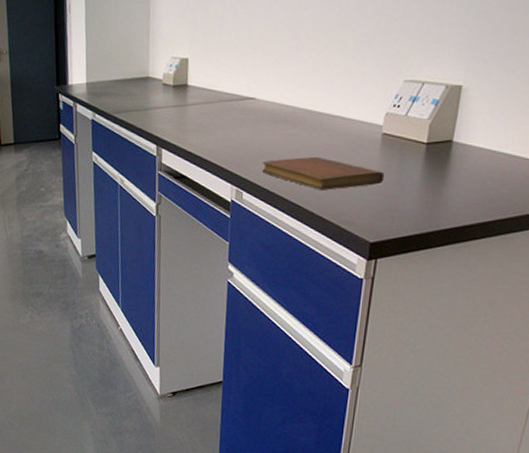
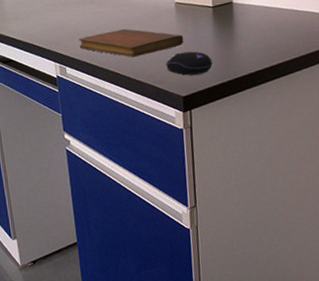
computer mouse: none [357,192,414,220] -> present [166,51,213,75]

